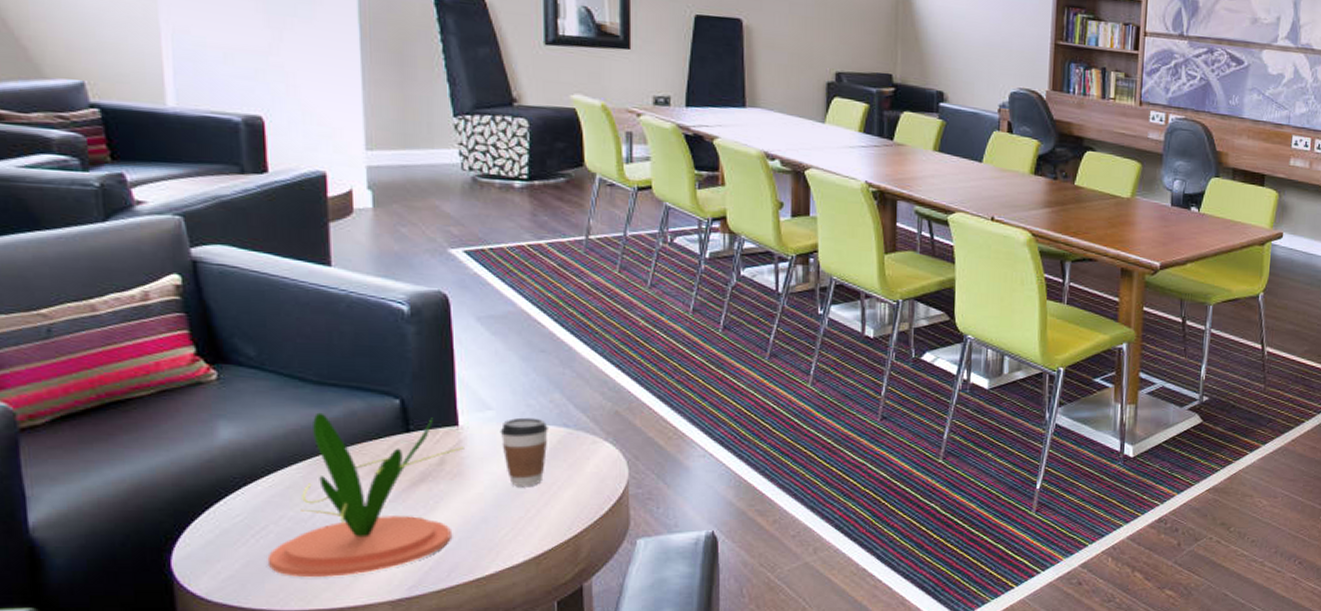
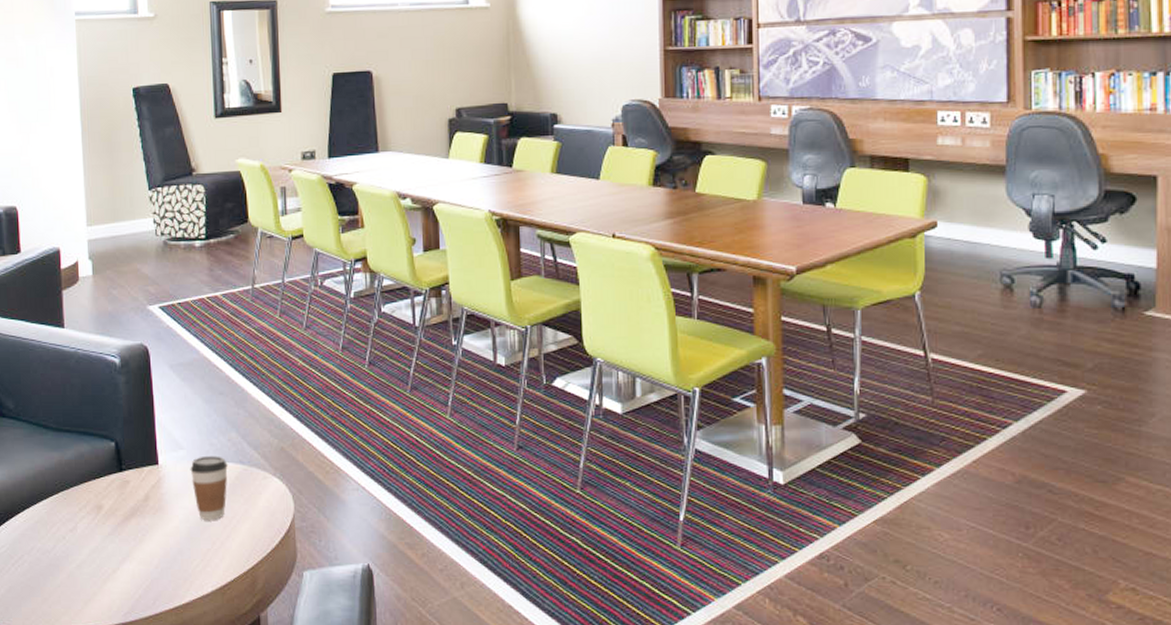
plant: present [267,412,464,577] -> none [23,455,163,602]

